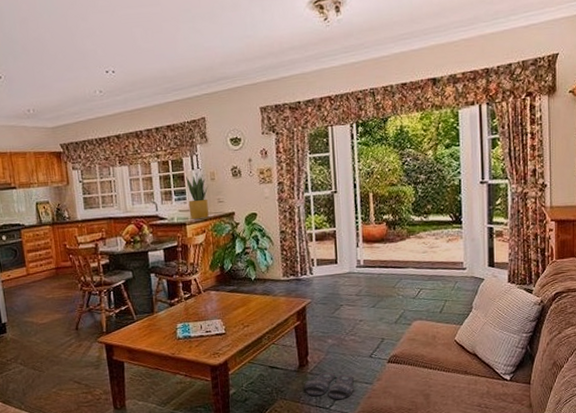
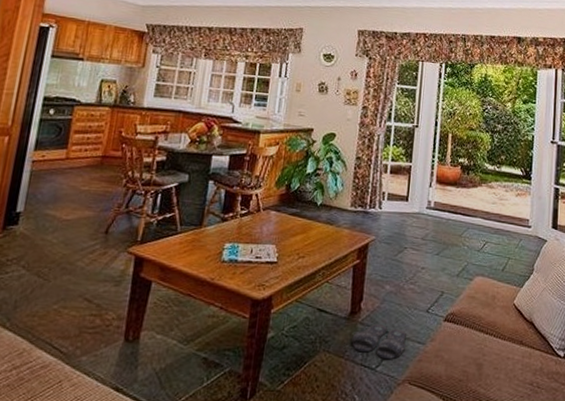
planter: present [186,174,210,220] -> none [266,82,292,131]

